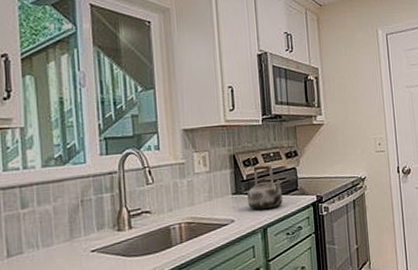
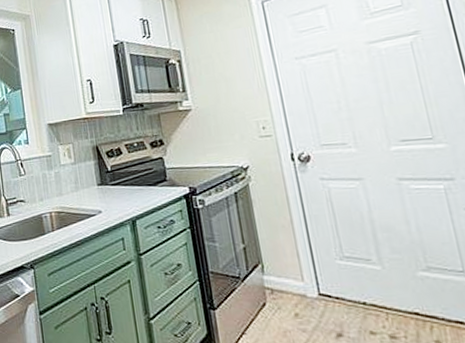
kettle: present [247,165,283,210] -> none [112,155,151,202]

